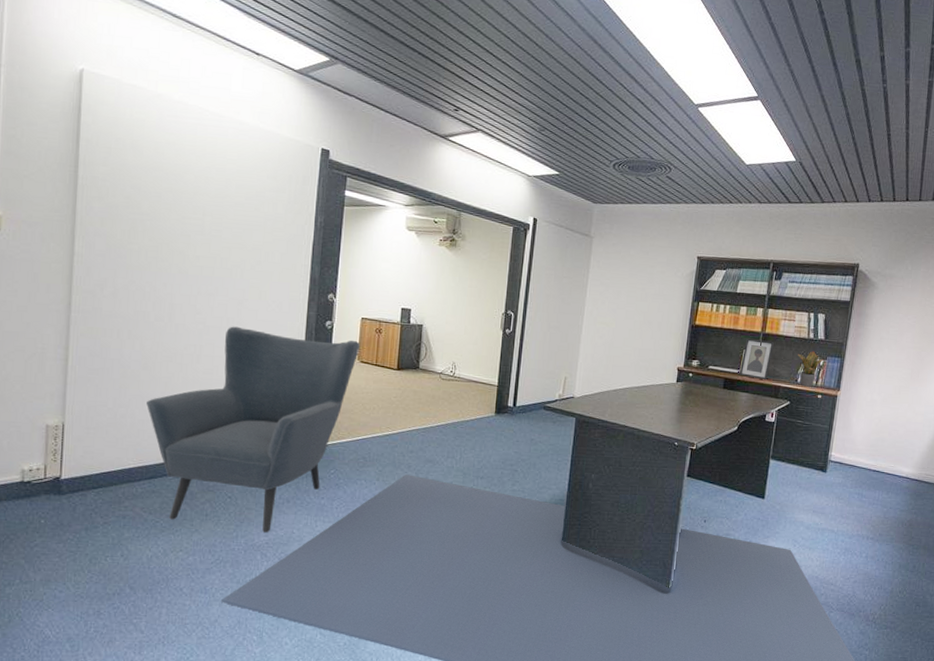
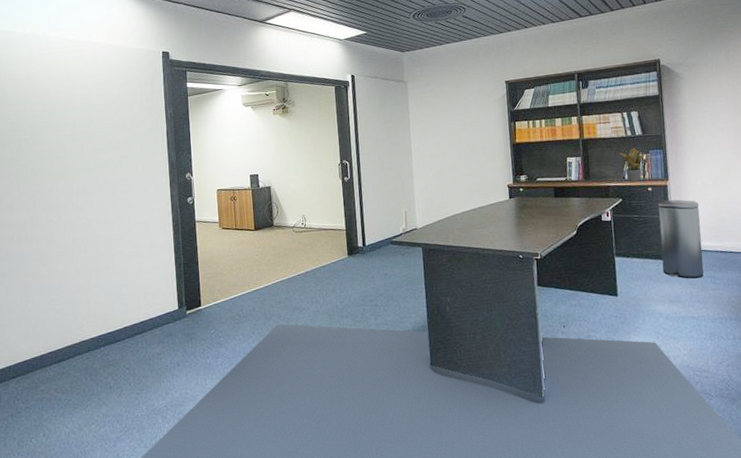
chair: present [147,326,360,533] -> none [48,210,220,397]
picture frame: present [739,338,775,380] -> none [566,145,596,183]
pedal bin: none [813,410,864,493] -> present [658,199,704,279]

